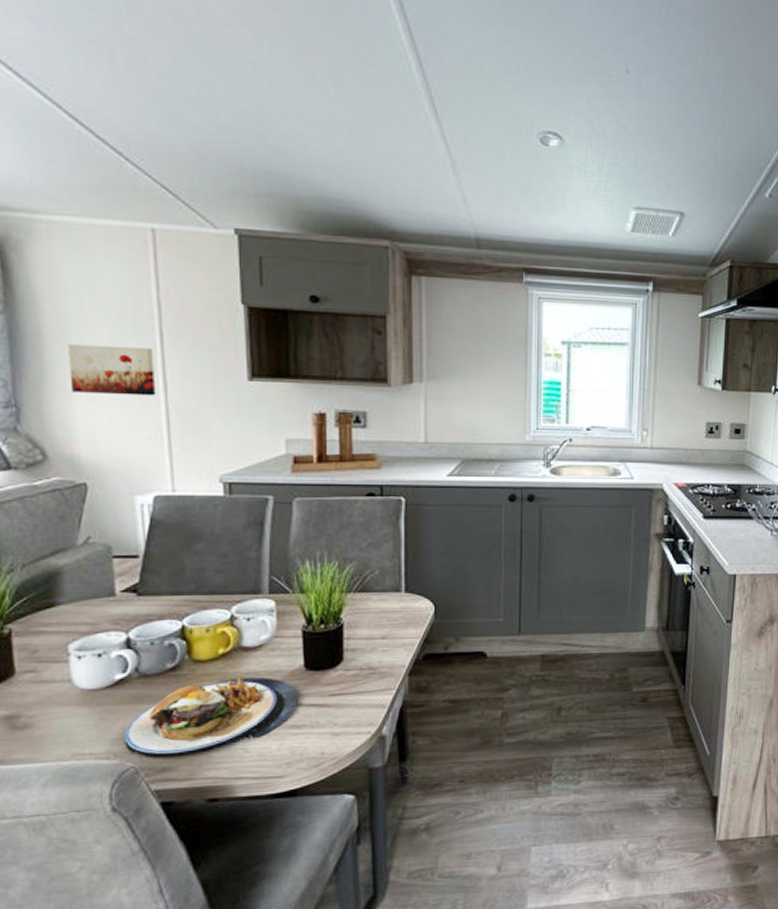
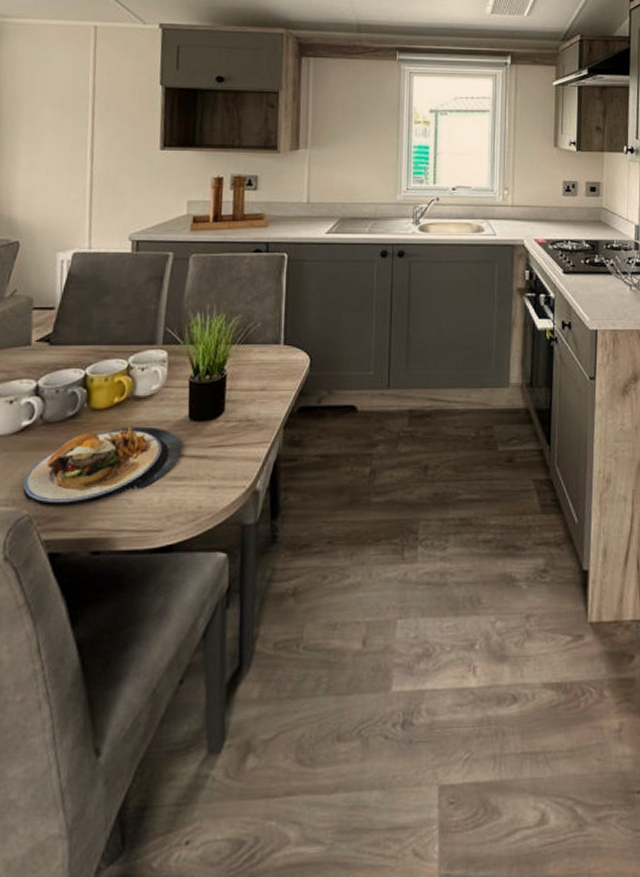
wall art: present [67,344,155,396] -> none [16,122,86,164]

